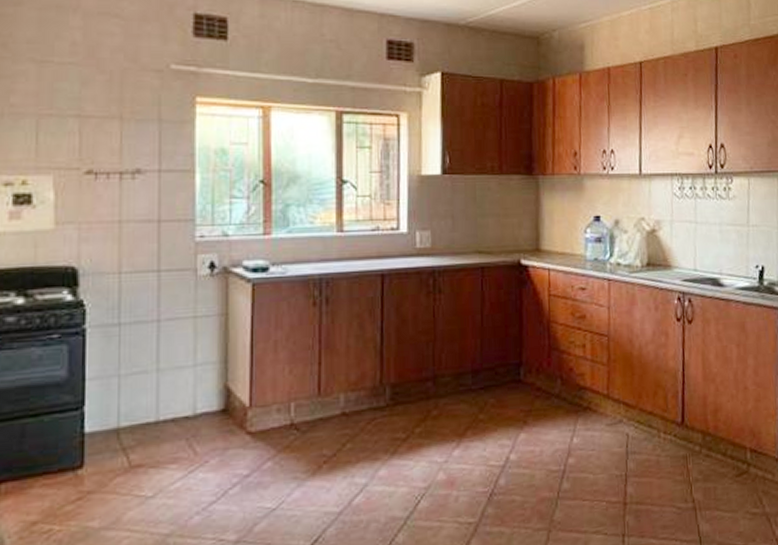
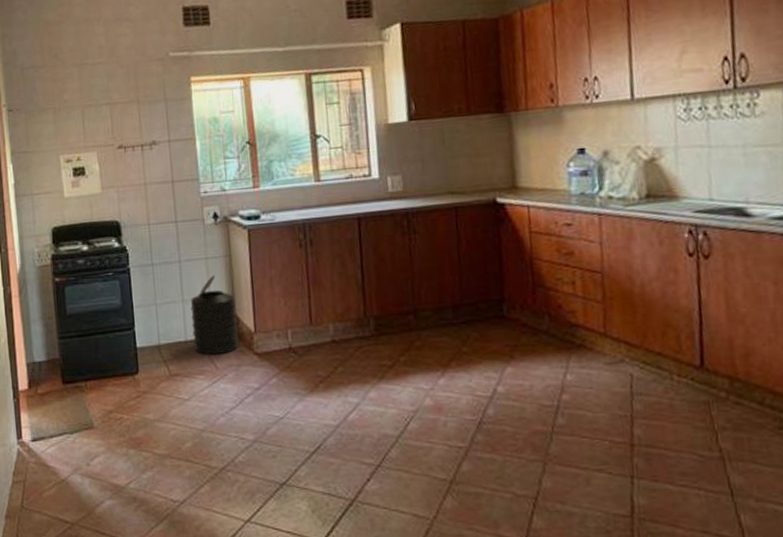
trash can: none [167,338,229,438] -> present [190,275,239,355]

